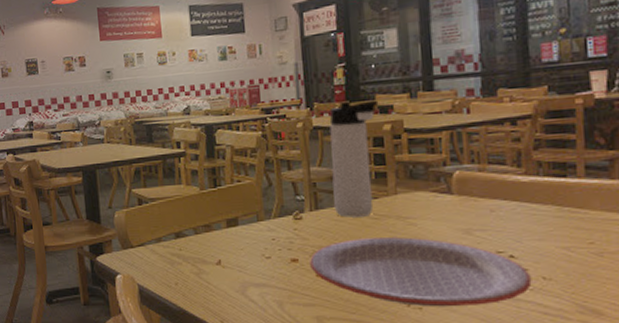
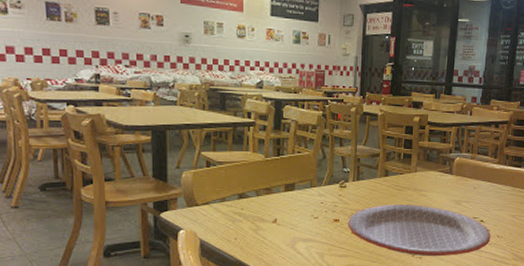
thermos bottle: present [329,100,379,218] -> none [372,94,413,188]

